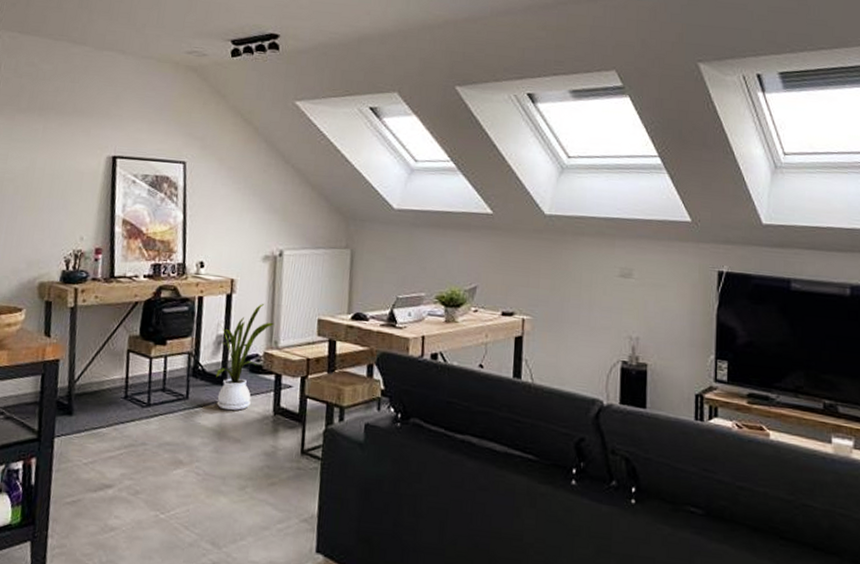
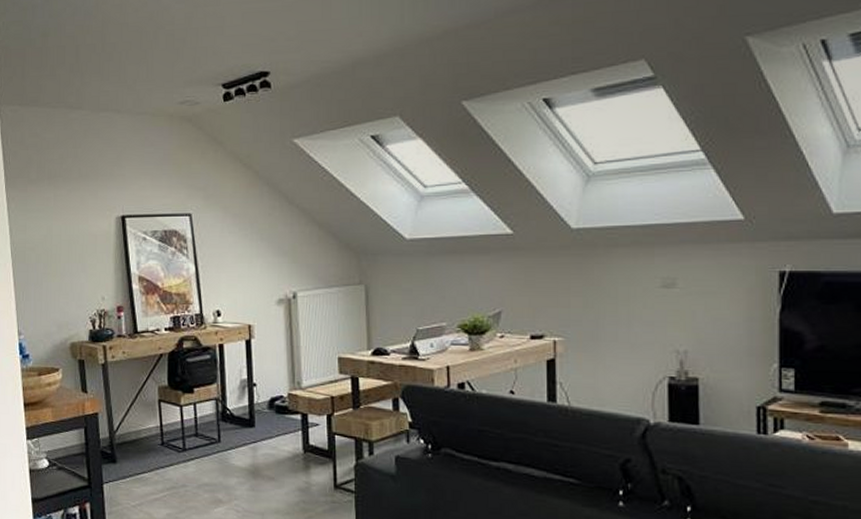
house plant: present [216,304,274,411] -> none [240,347,295,451]

